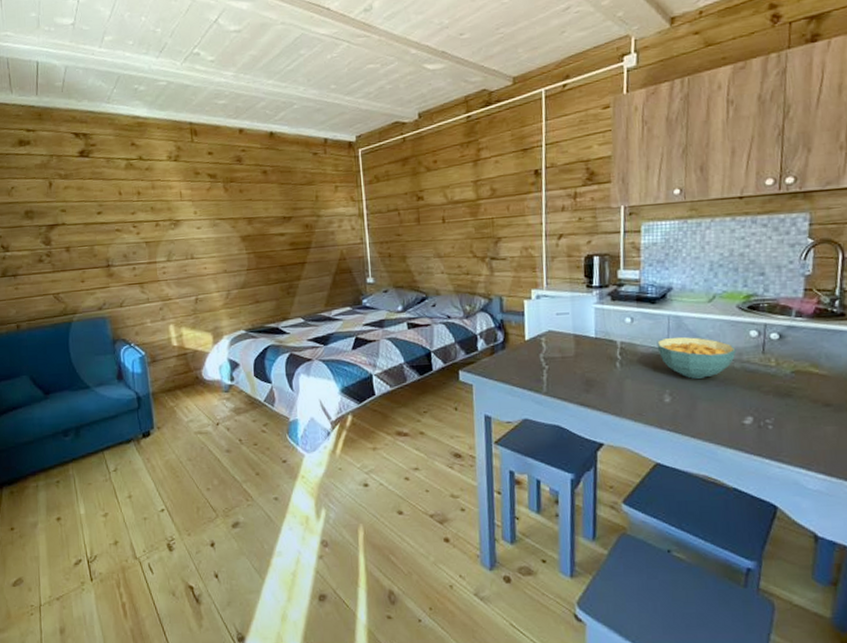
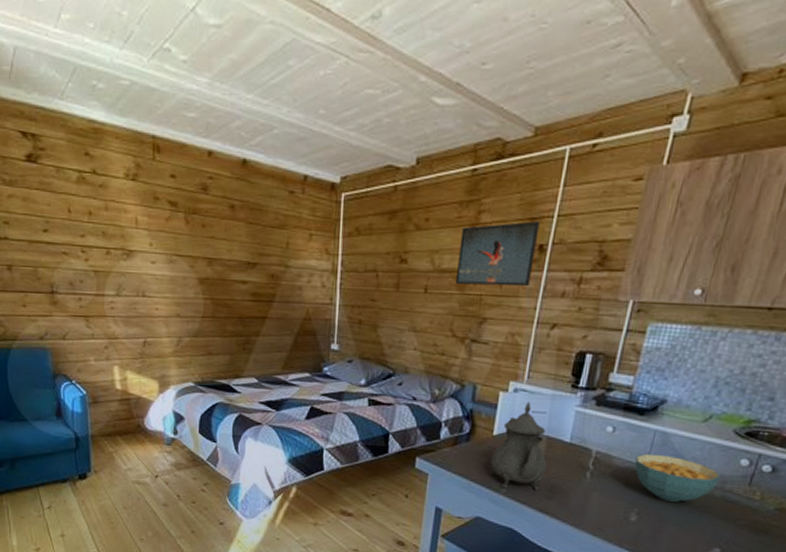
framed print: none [466,151,533,213] -> present [455,221,540,287]
teapot: none [527,305,579,389] -> present [490,401,547,490]

